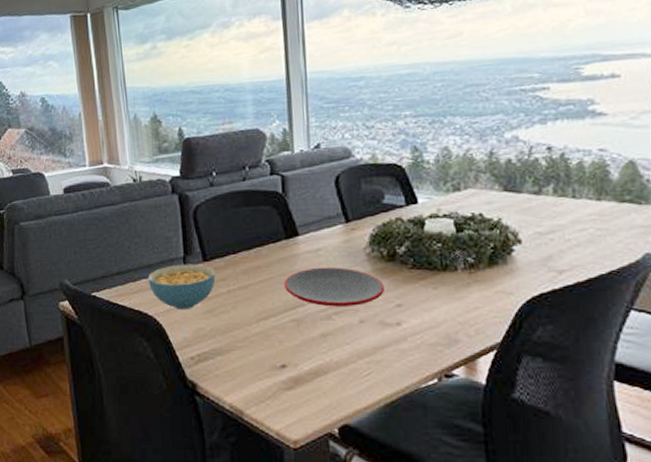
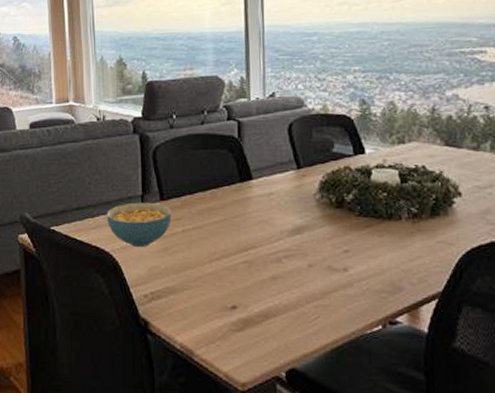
plate: present [283,266,385,307] -> none [236,211,333,250]

